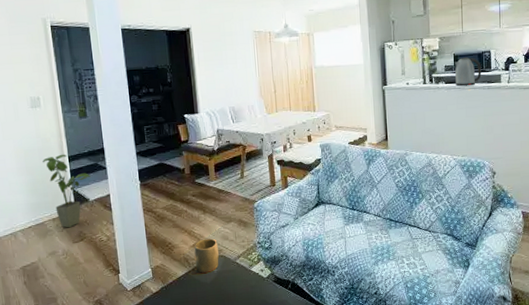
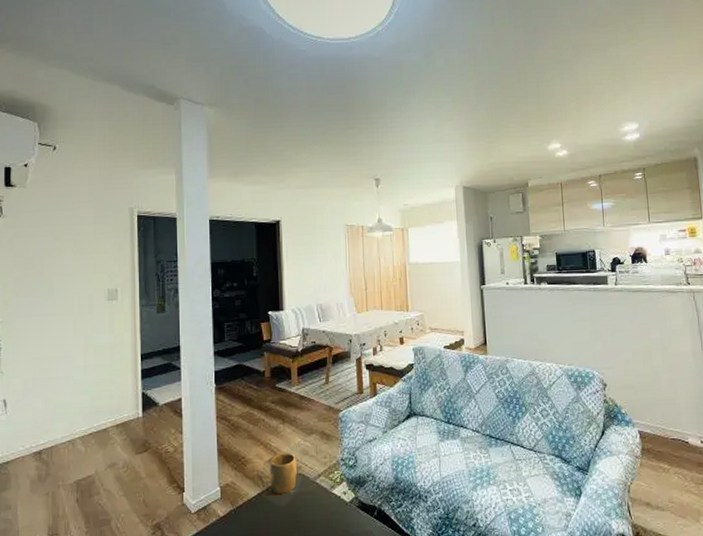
house plant: present [42,154,91,228] -> none [113,351,163,436]
kettle: present [455,57,482,87] -> none [557,257,586,288]

